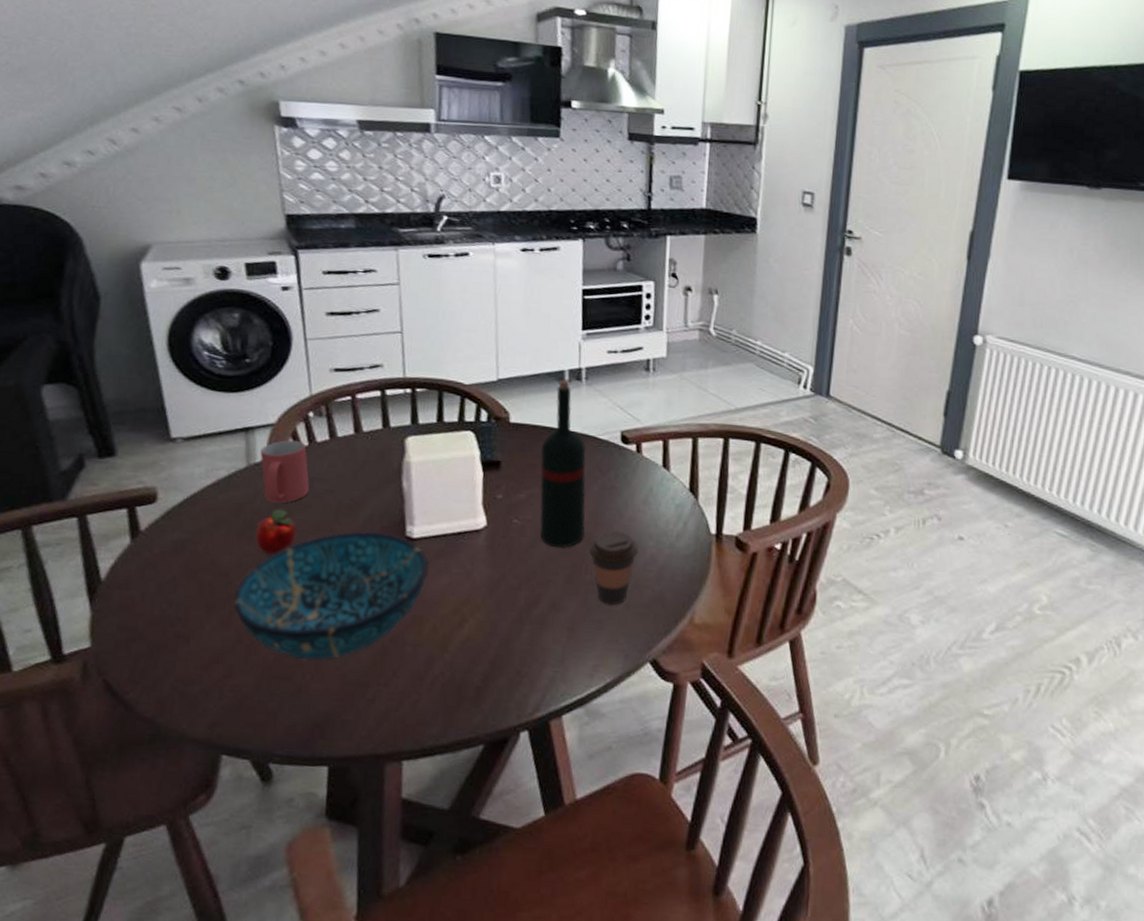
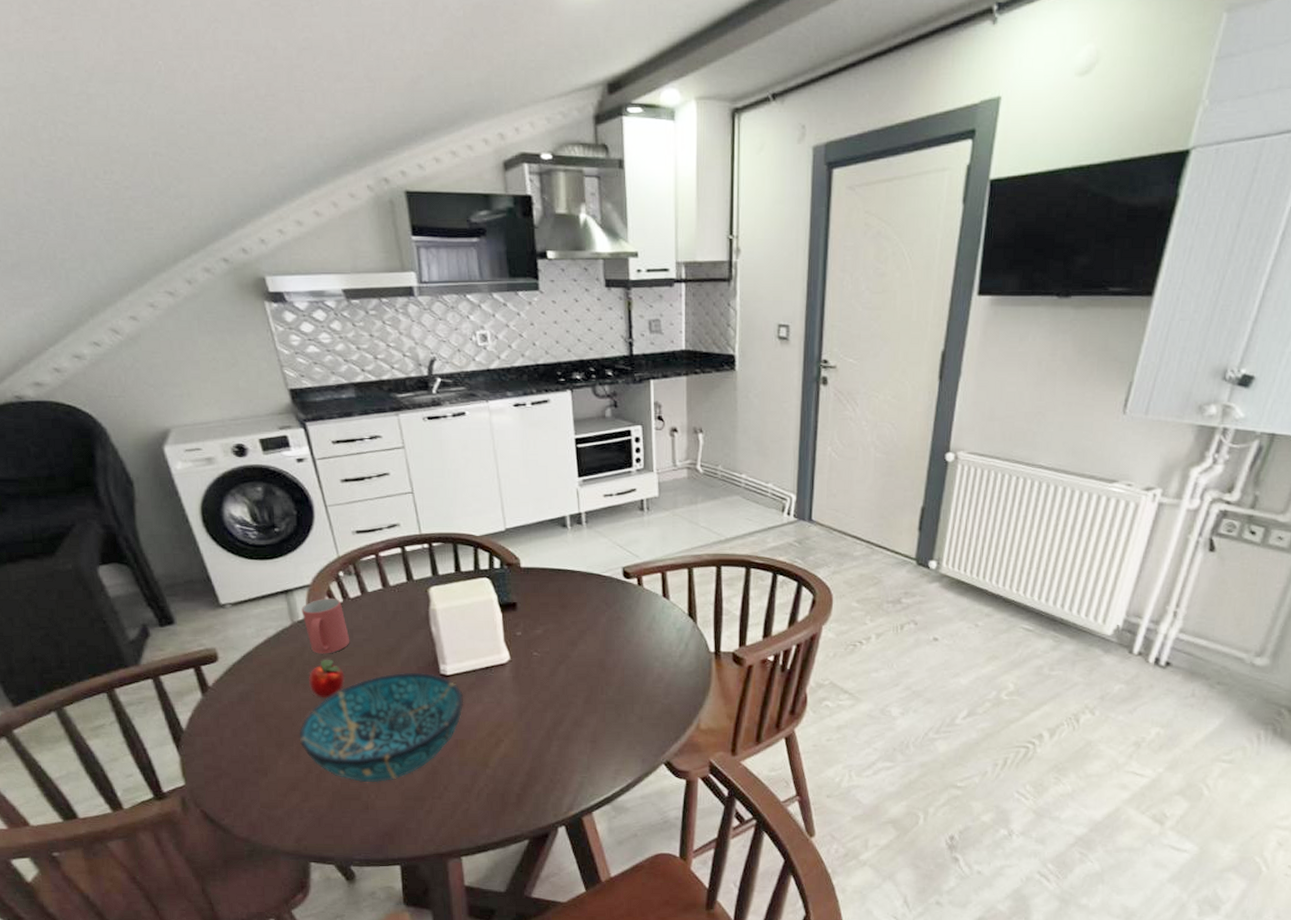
wine bottle: present [540,379,586,548] -> none [551,524,598,673]
coffee cup: present [588,530,639,606] -> none [602,655,646,719]

